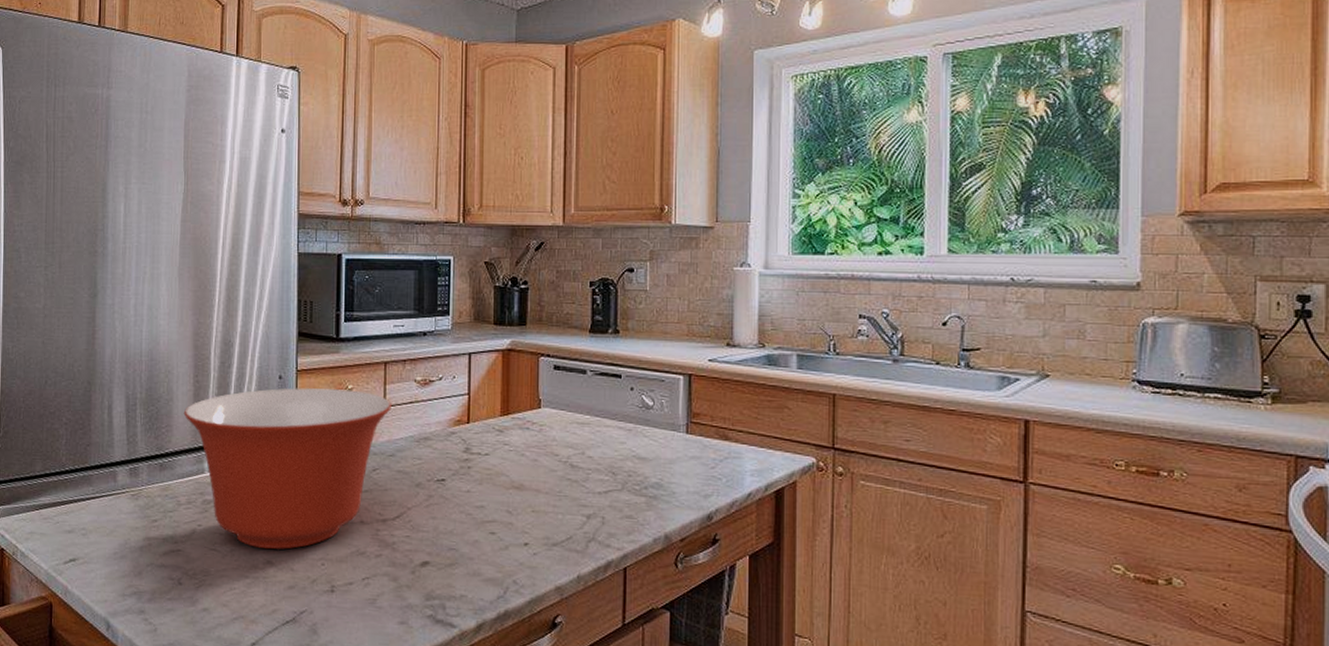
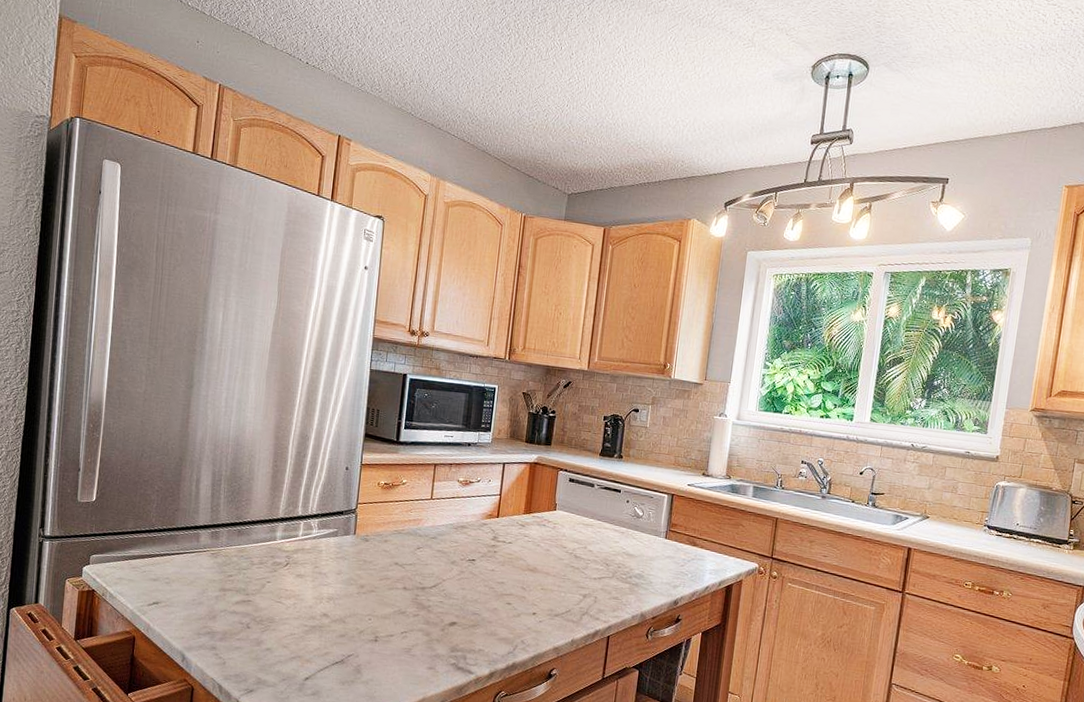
mixing bowl: present [183,388,392,550] -> none [262,477,437,606]

